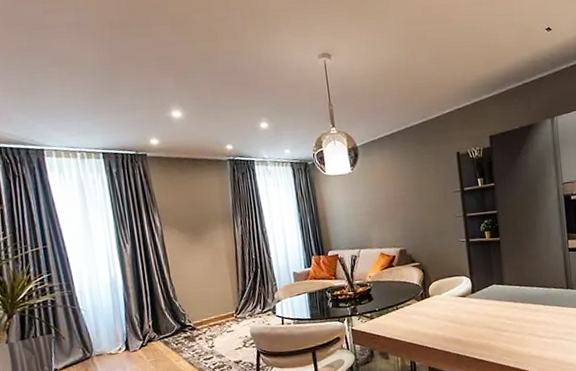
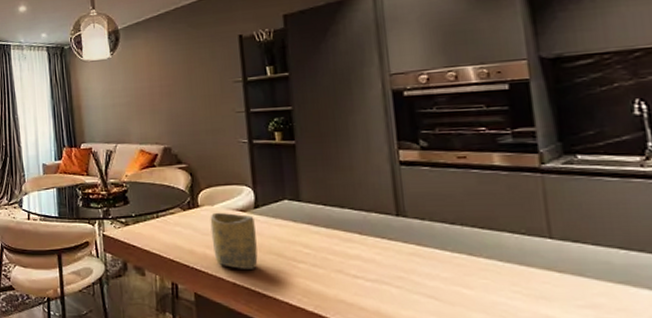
cup: none [438,299,475,343] -> present [210,212,258,269]

